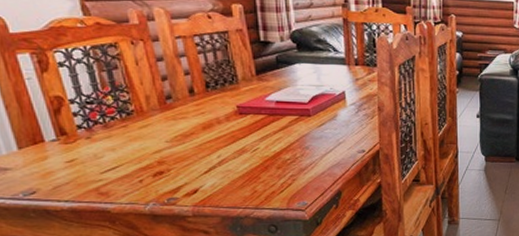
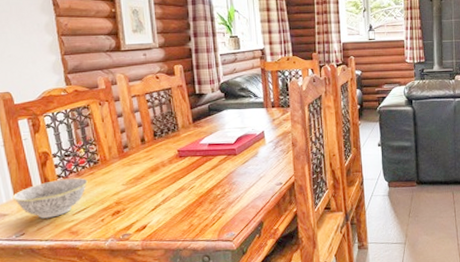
bowl: none [15,130,119,176] -> present [12,177,88,219]

